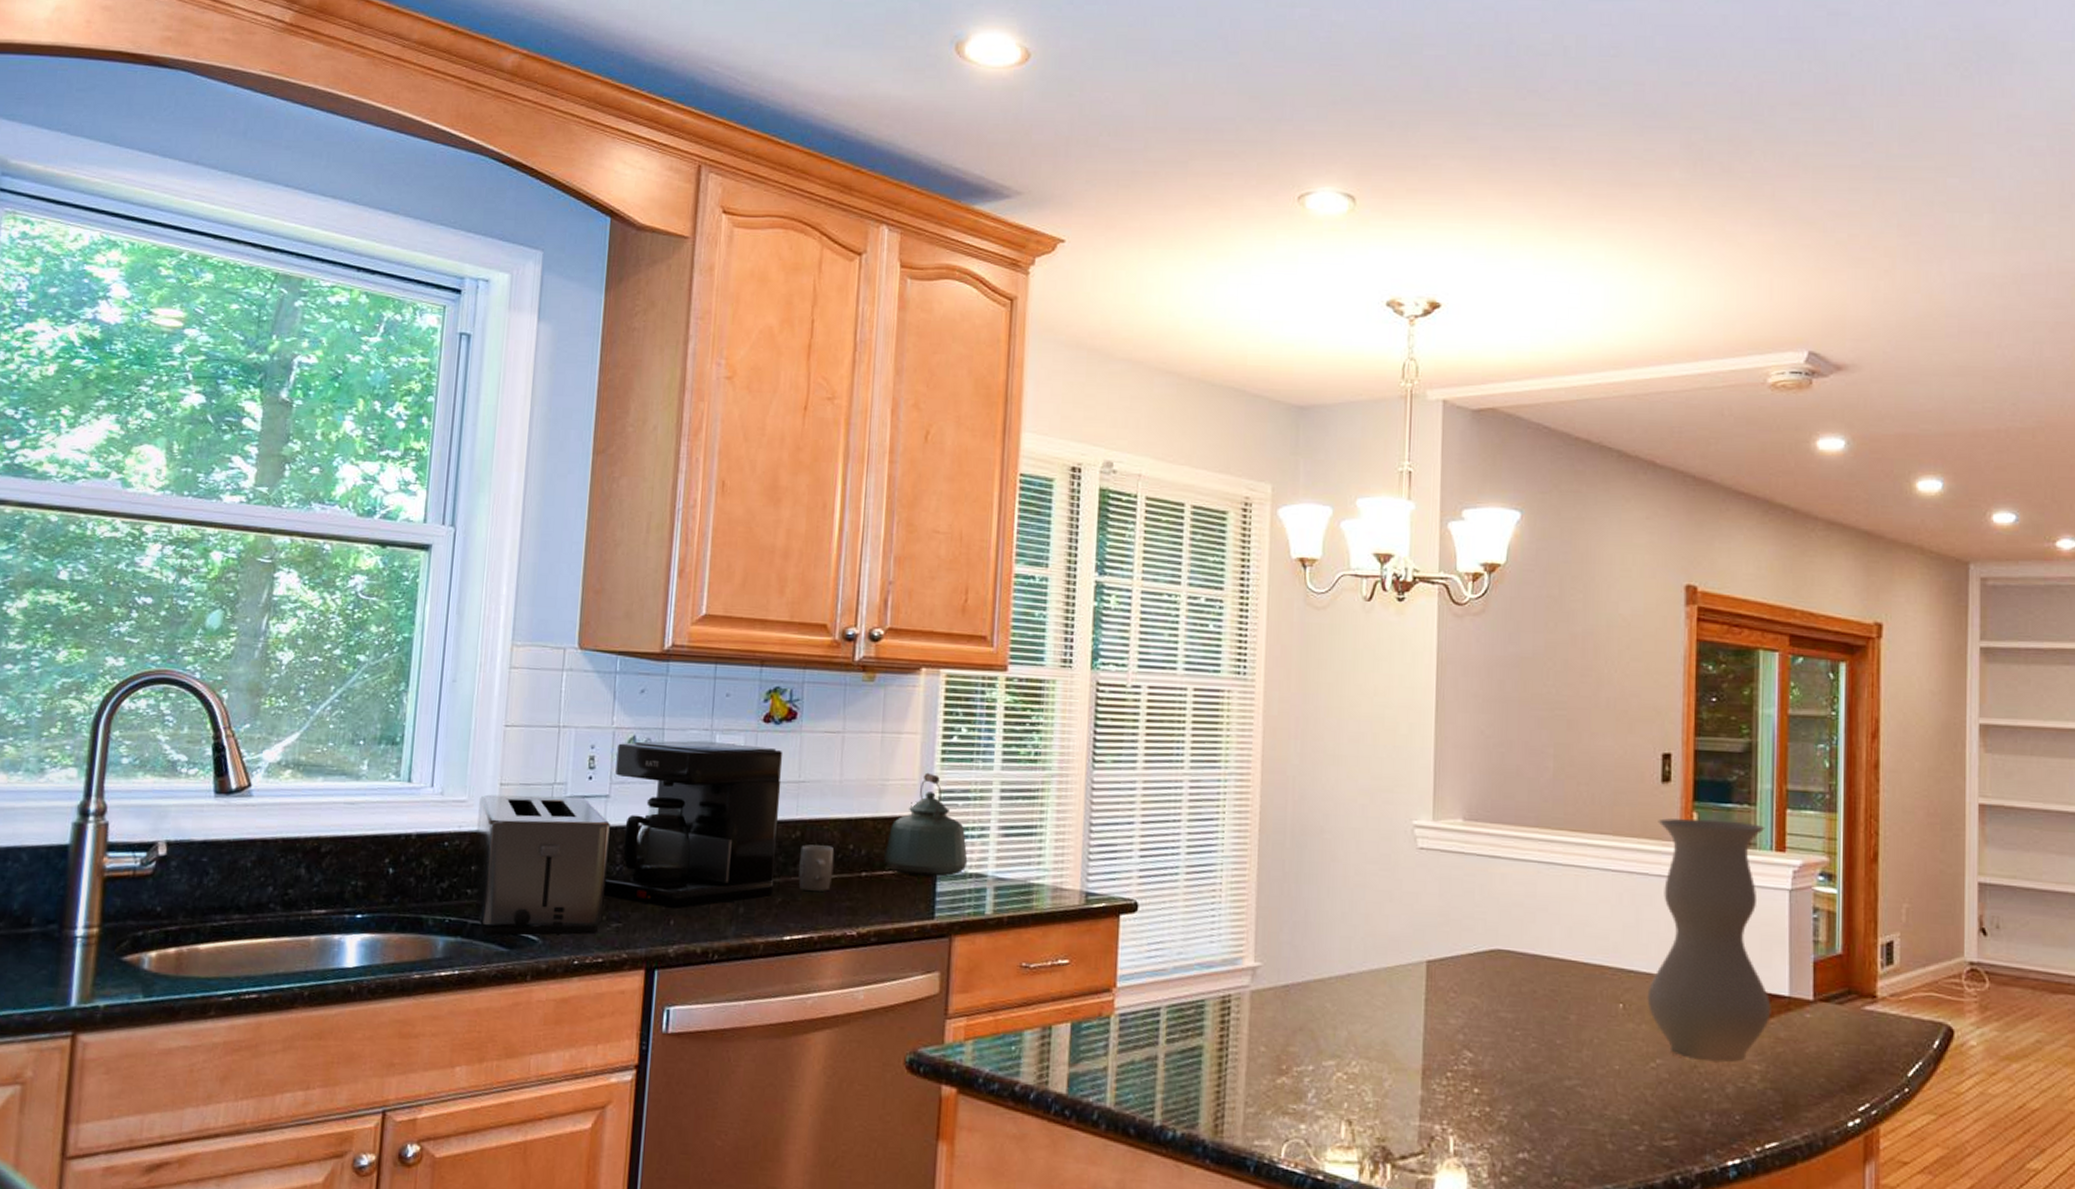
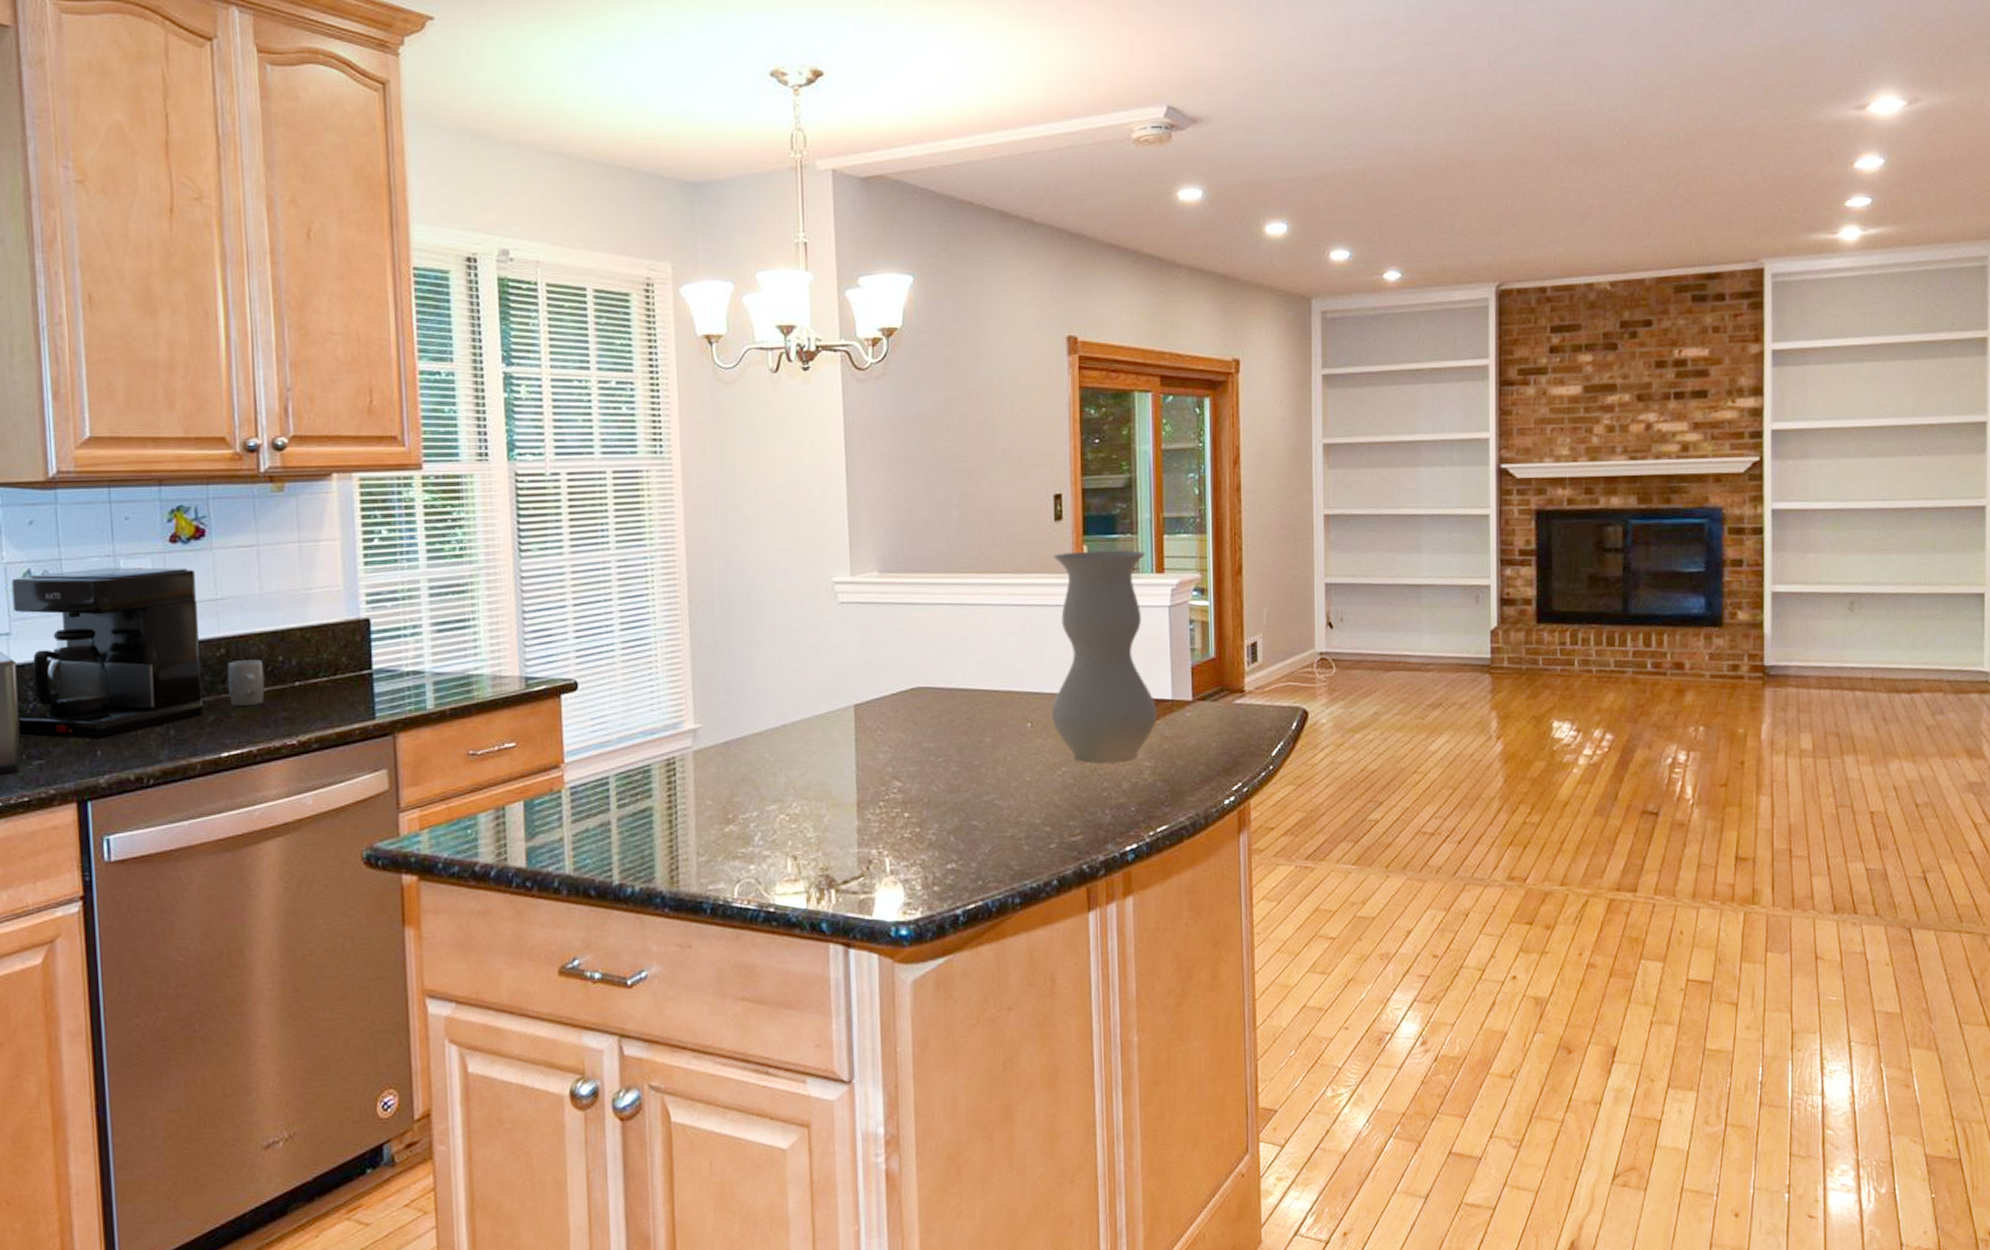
kettle: present [883,772,968,877] -> none [315,577,403,680]

